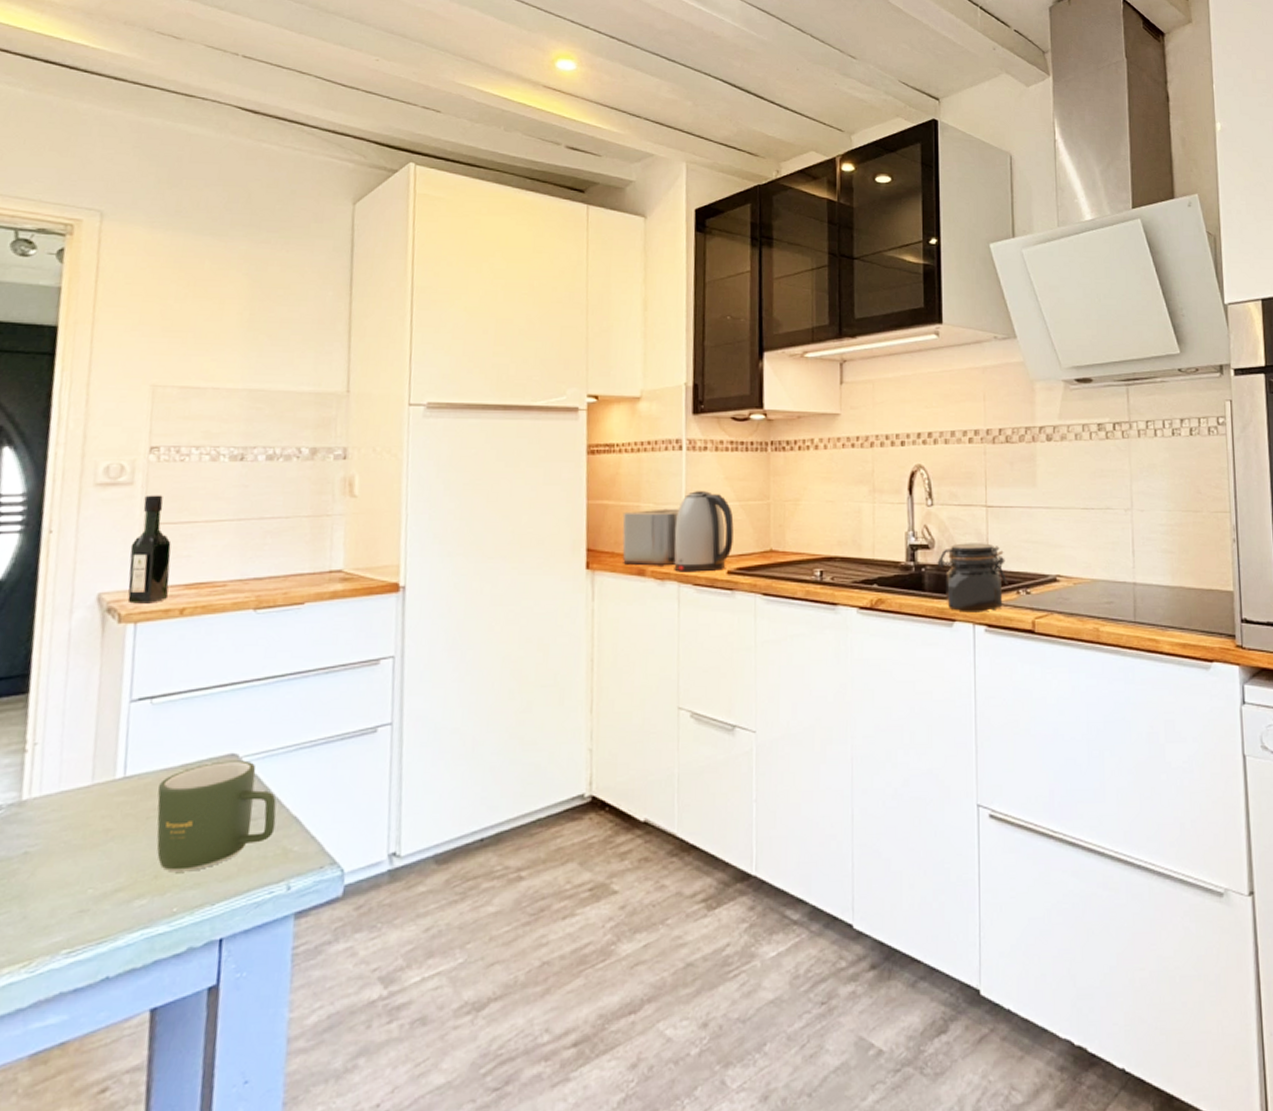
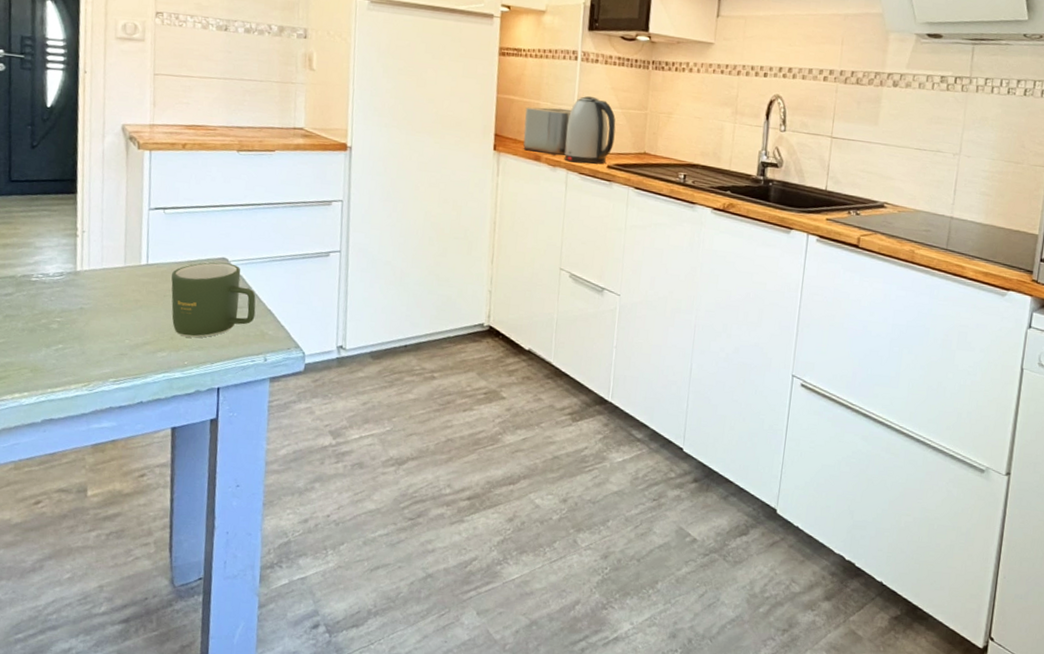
bottle: present [127,495,171,604] -> none [144,51,175,137]
jar: present [937,543,1008,613] -> none [783,166,842,225]

